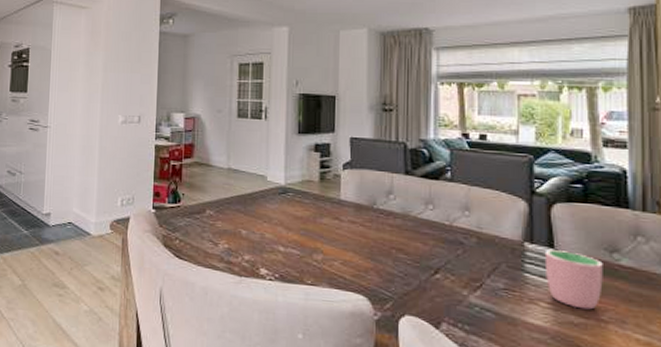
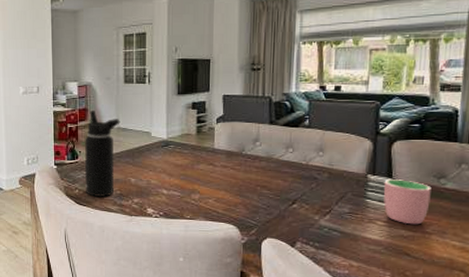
water bottle: none [188,147,232,251] -> present [85,111,120,197]

